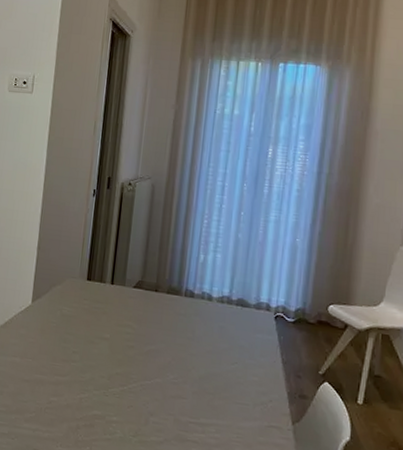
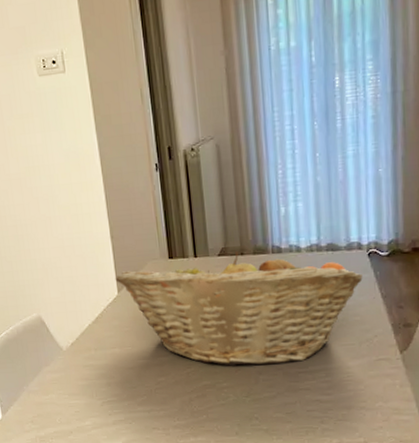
fruit basket: none [32,283,267,411] -> present [115,250,363,366]

